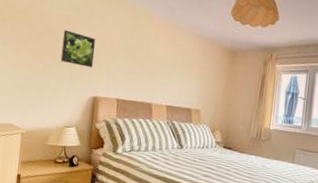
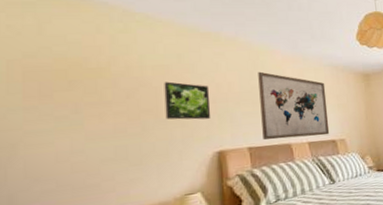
wall art: none [130,32,192,103] -> present [258,71,330,140]

